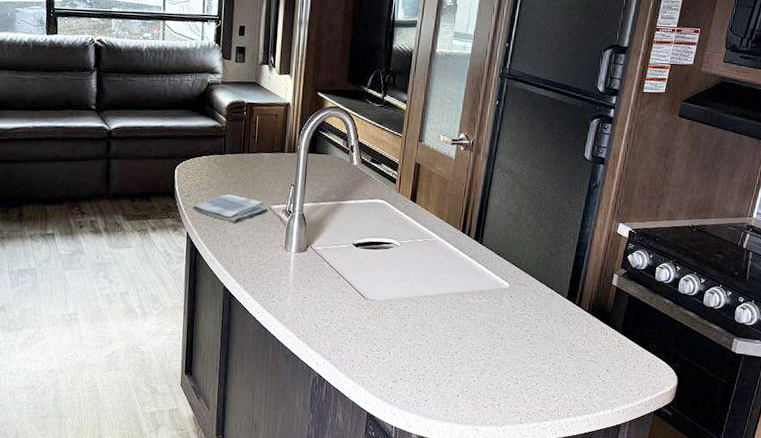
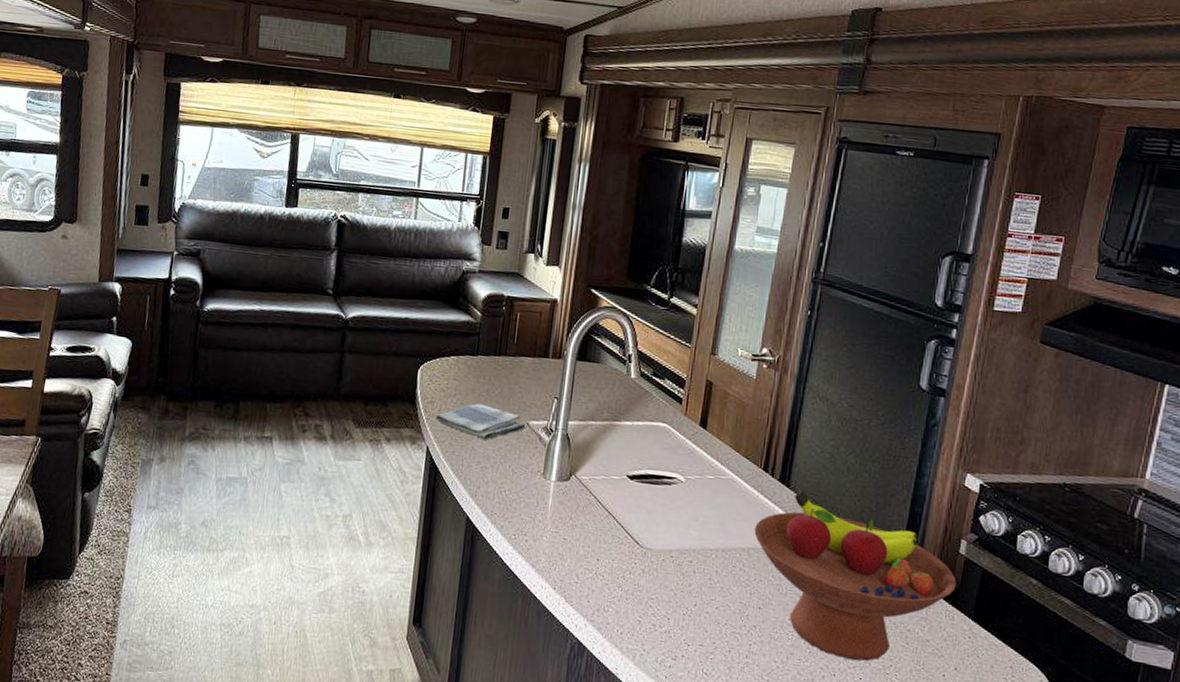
fruit bowl: none [455,245,610,371] -> present [754,489,957,661]

